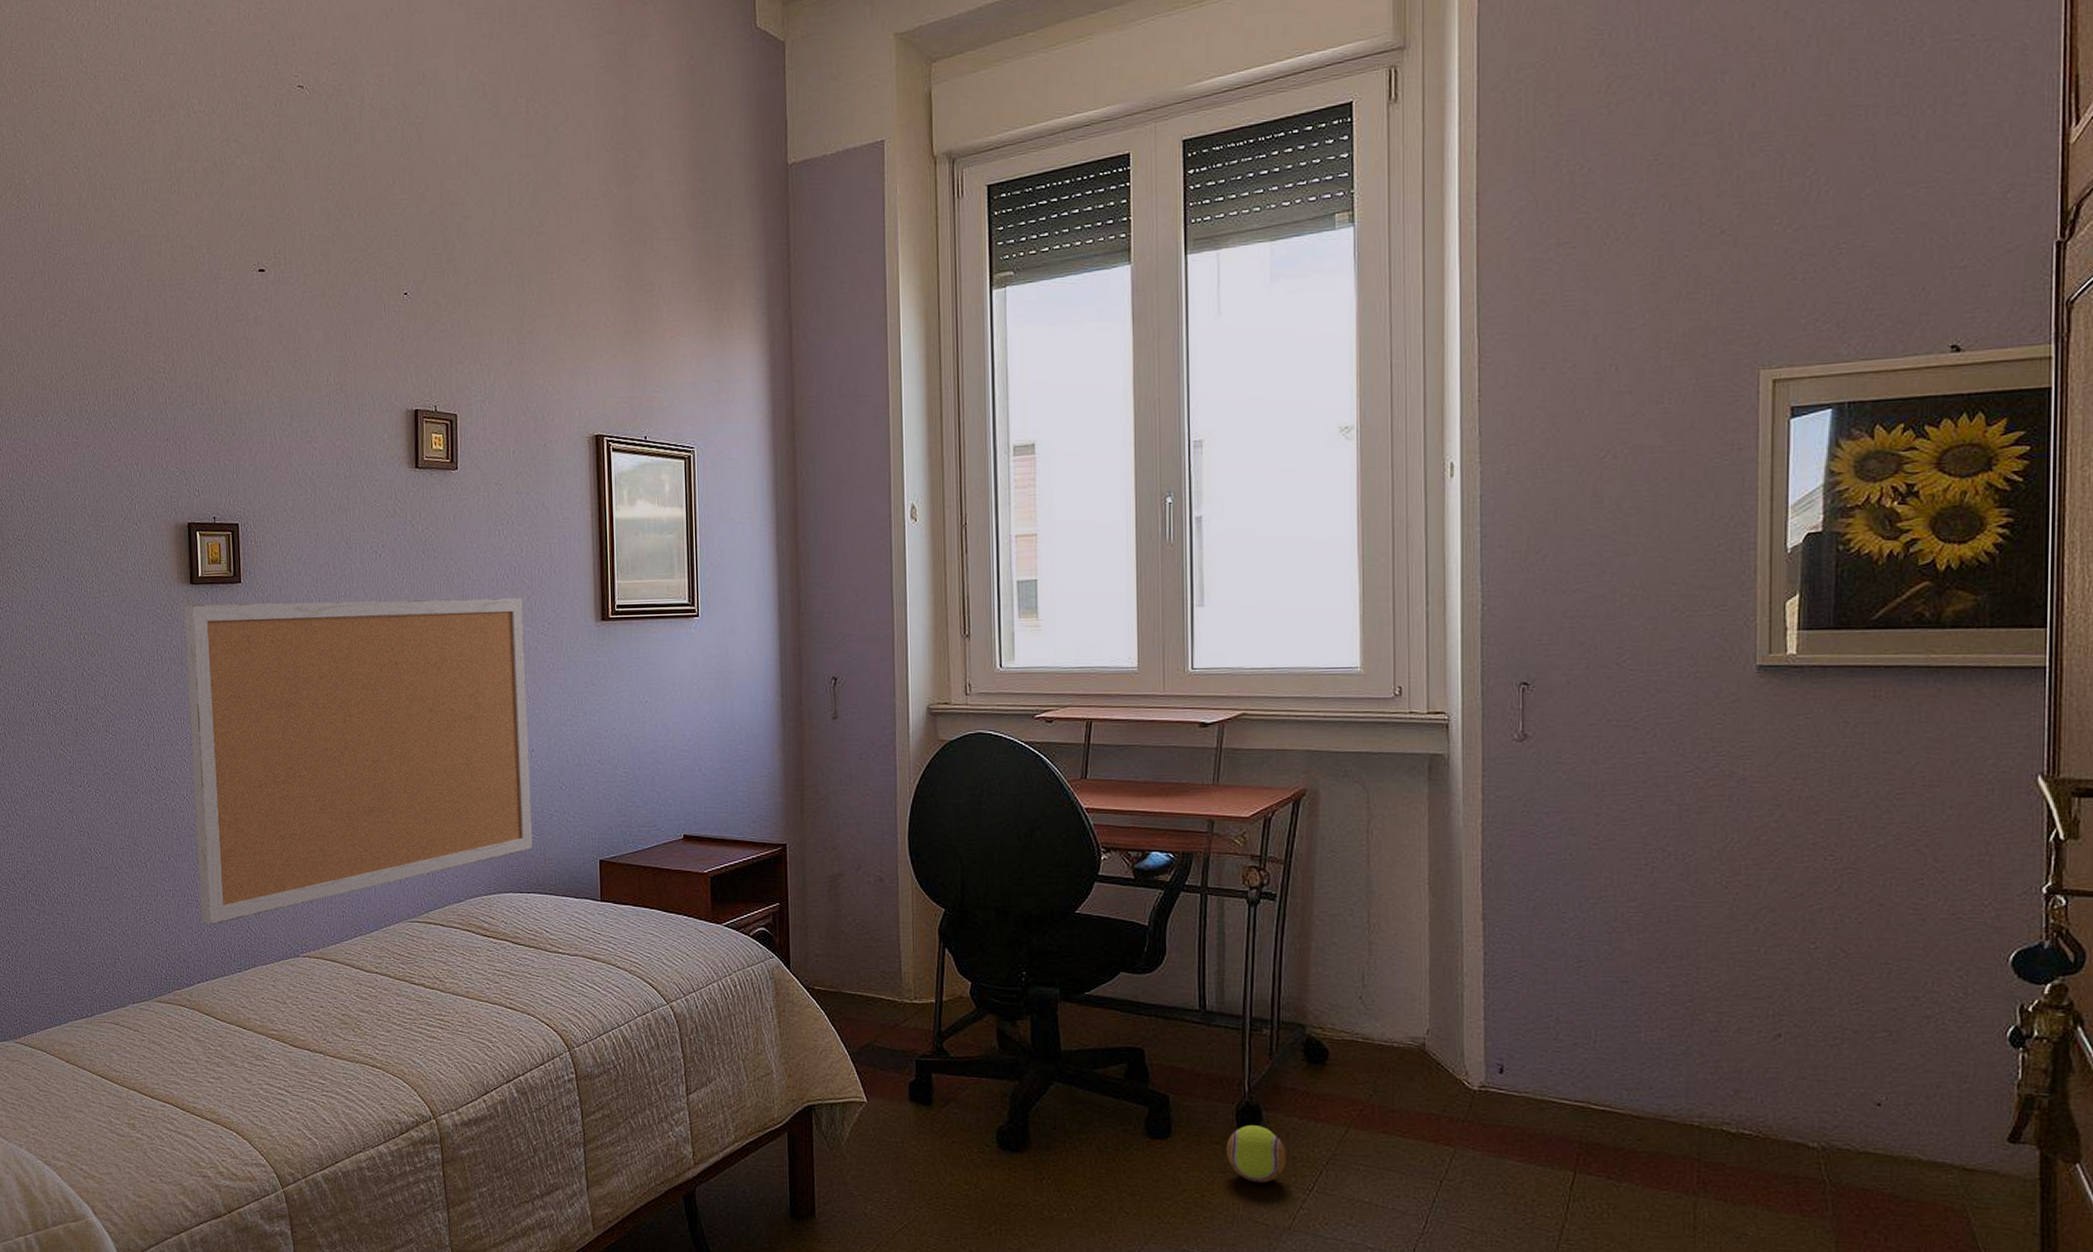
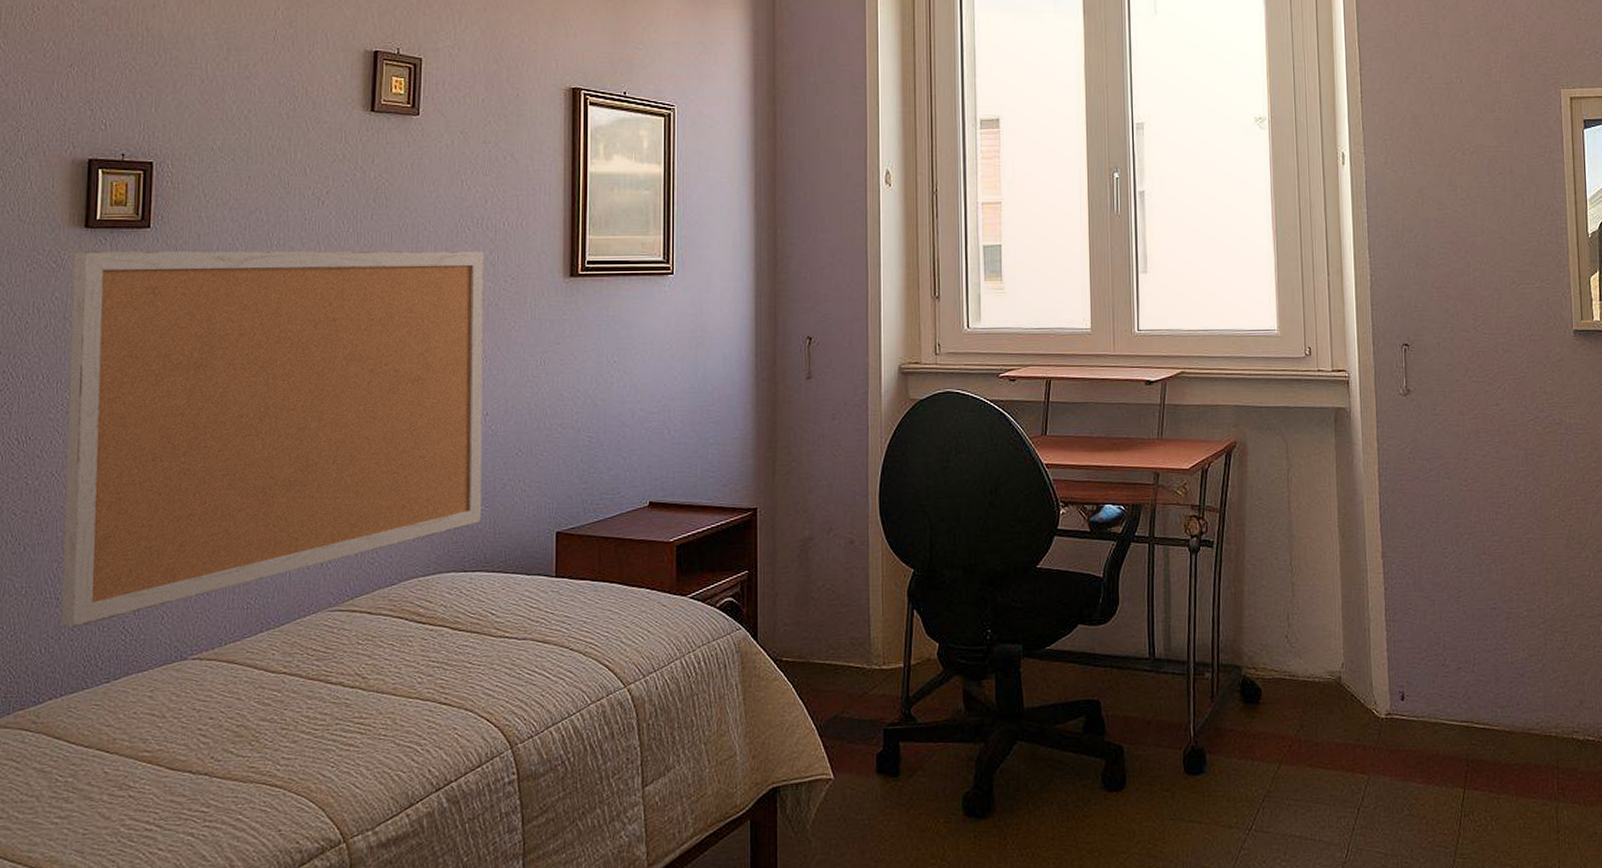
ball: present [1226,1125,1286,1183] -> none [1175,769,1228,828]

